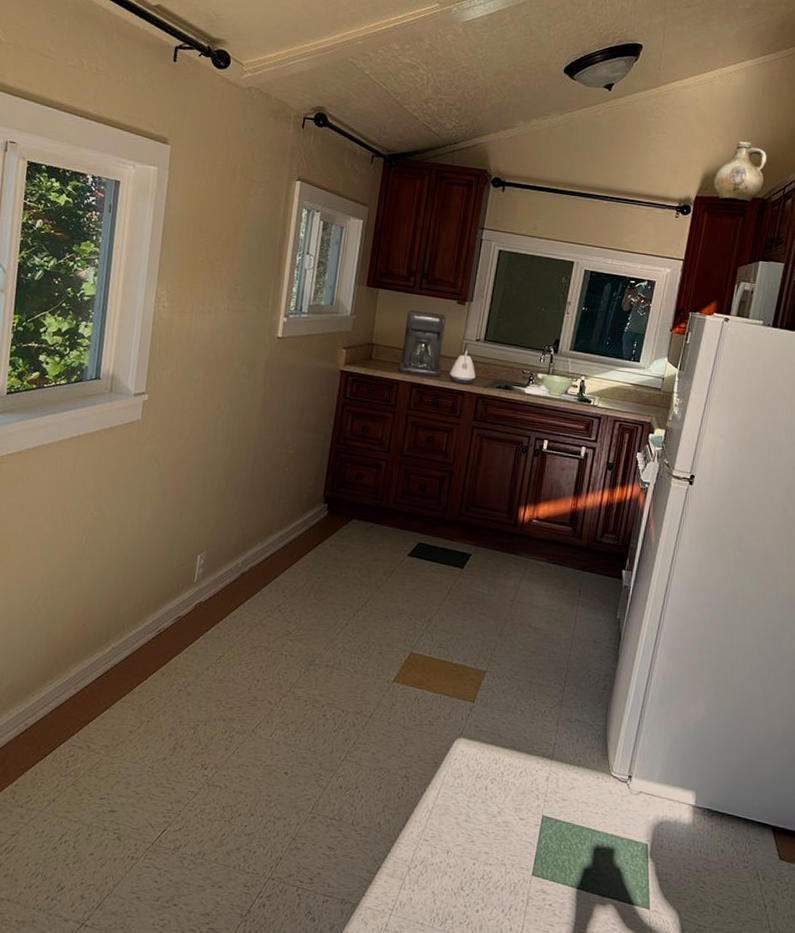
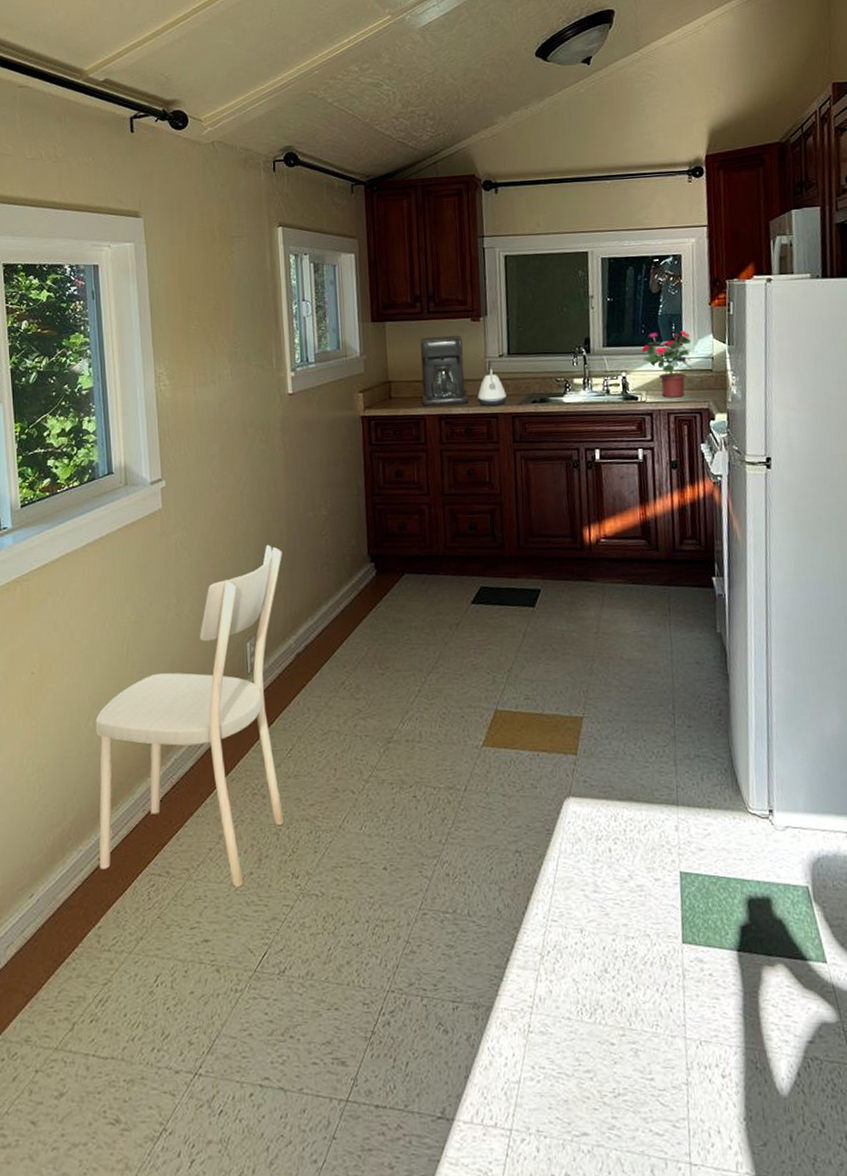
dining chair: none [25,470,245,769] -> present [95,544,285,887]
bowl: present [541,374,574,396] -> none [578,376,615,400]
potted flower: none [603,346,648,408] -> present [641,331,693,398]
ceramic jug: present [713,141,767,204] -> none [721,85,777,154]

